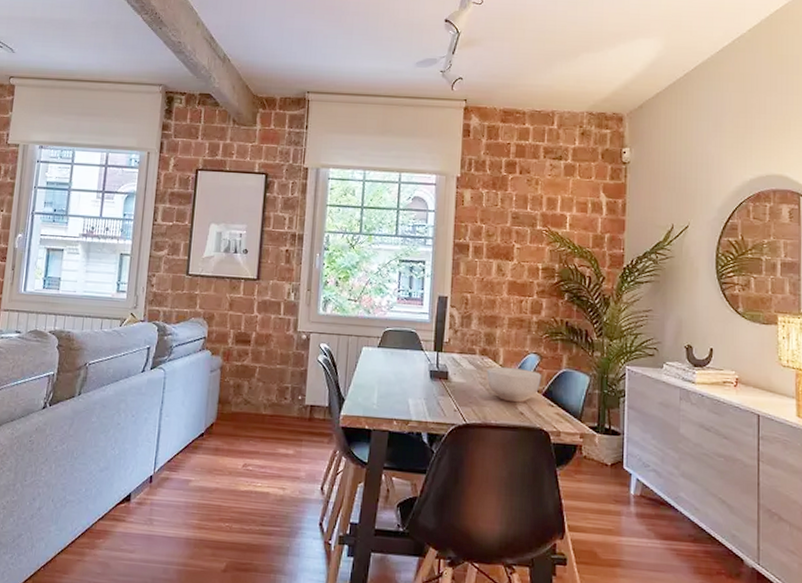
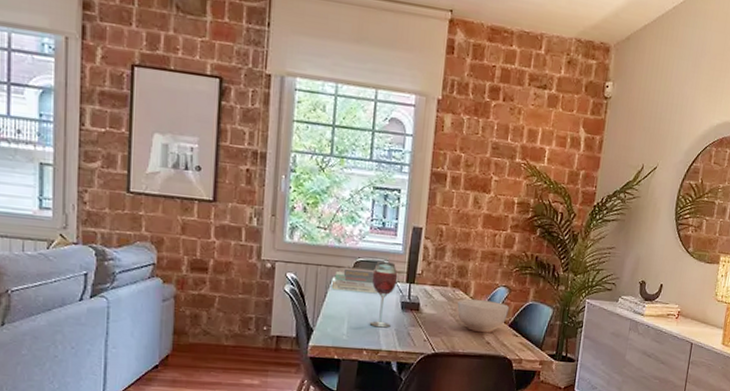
books: none [361,336,406,363] -> present [331,267,377,294]
wineglass: none [399,330,425,397] -> present [369,261,398,328]

